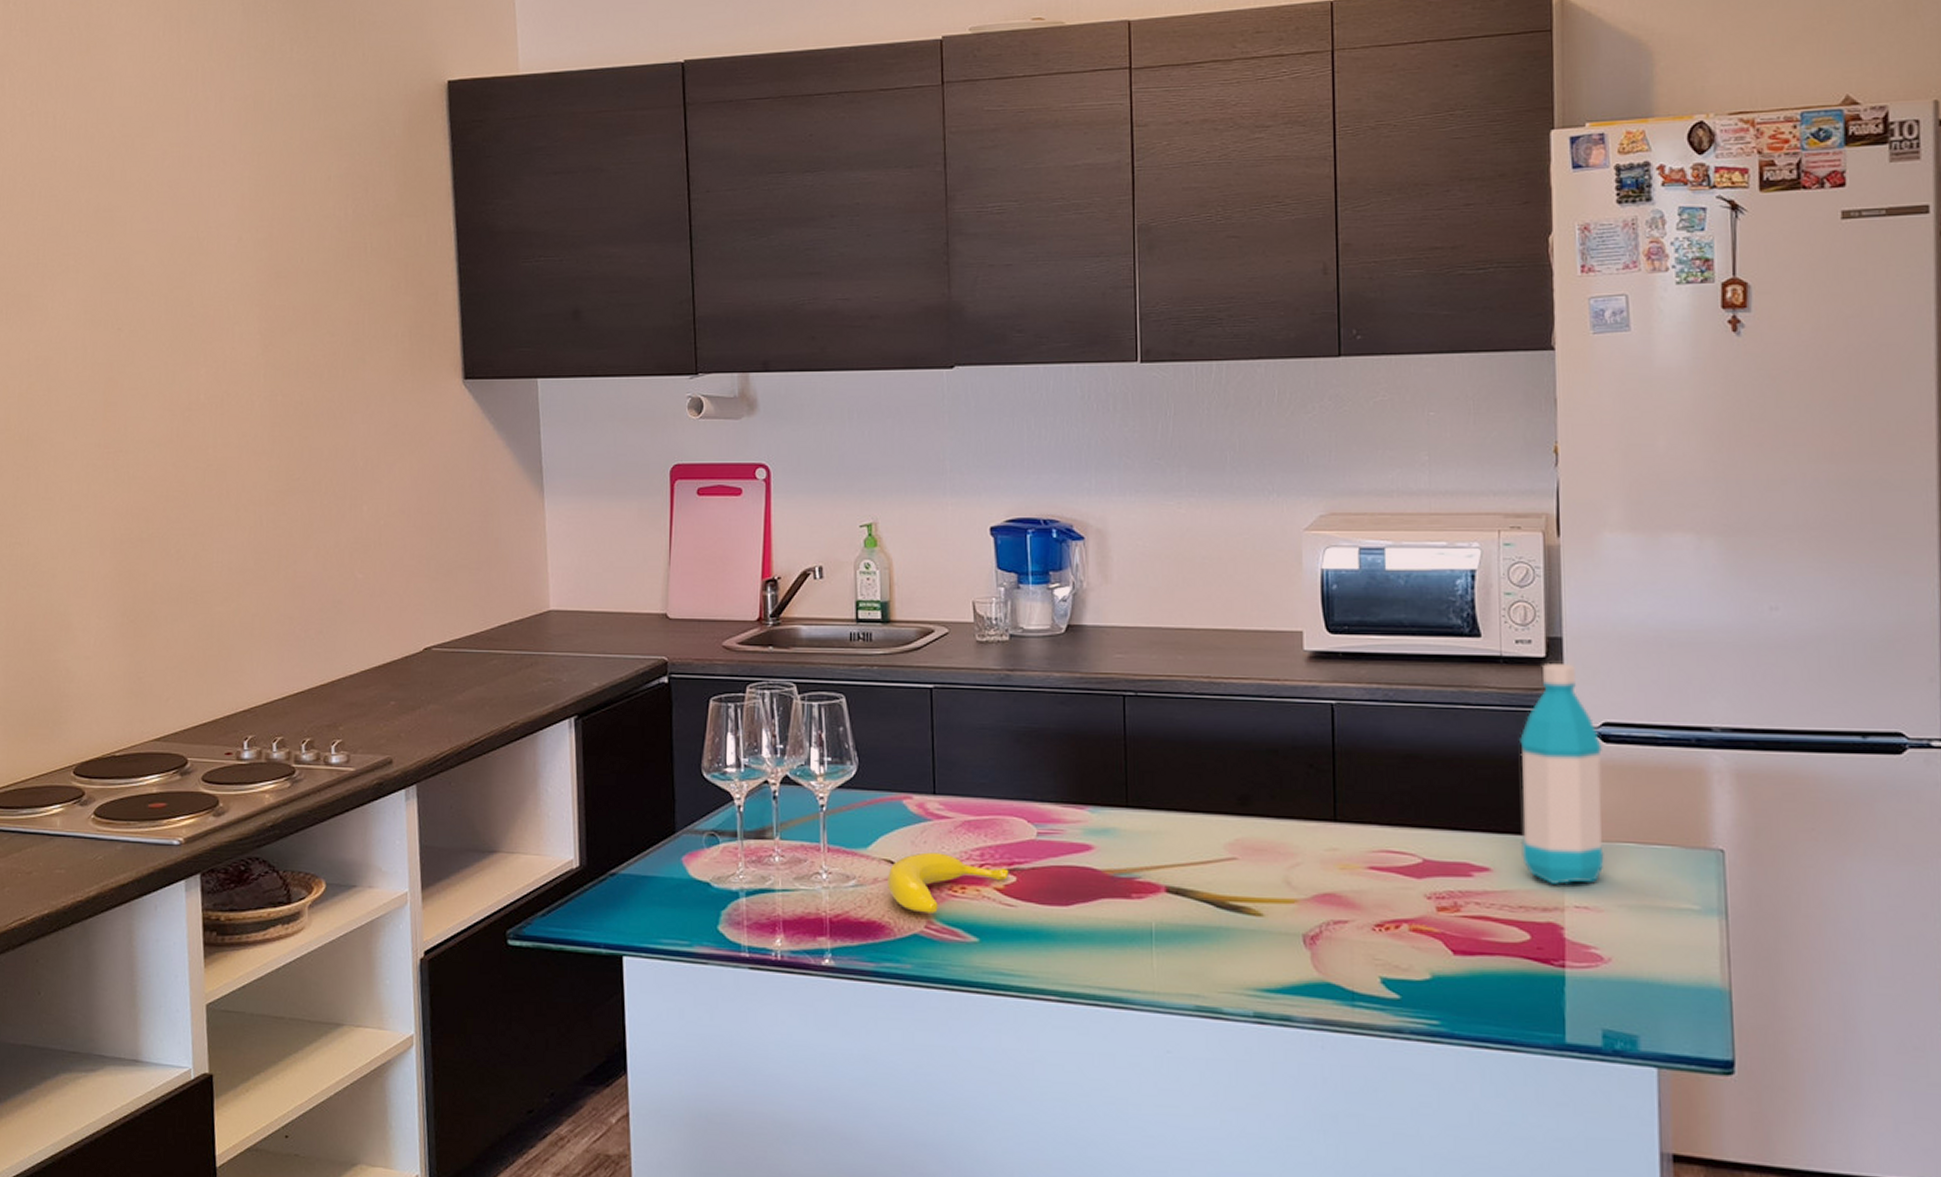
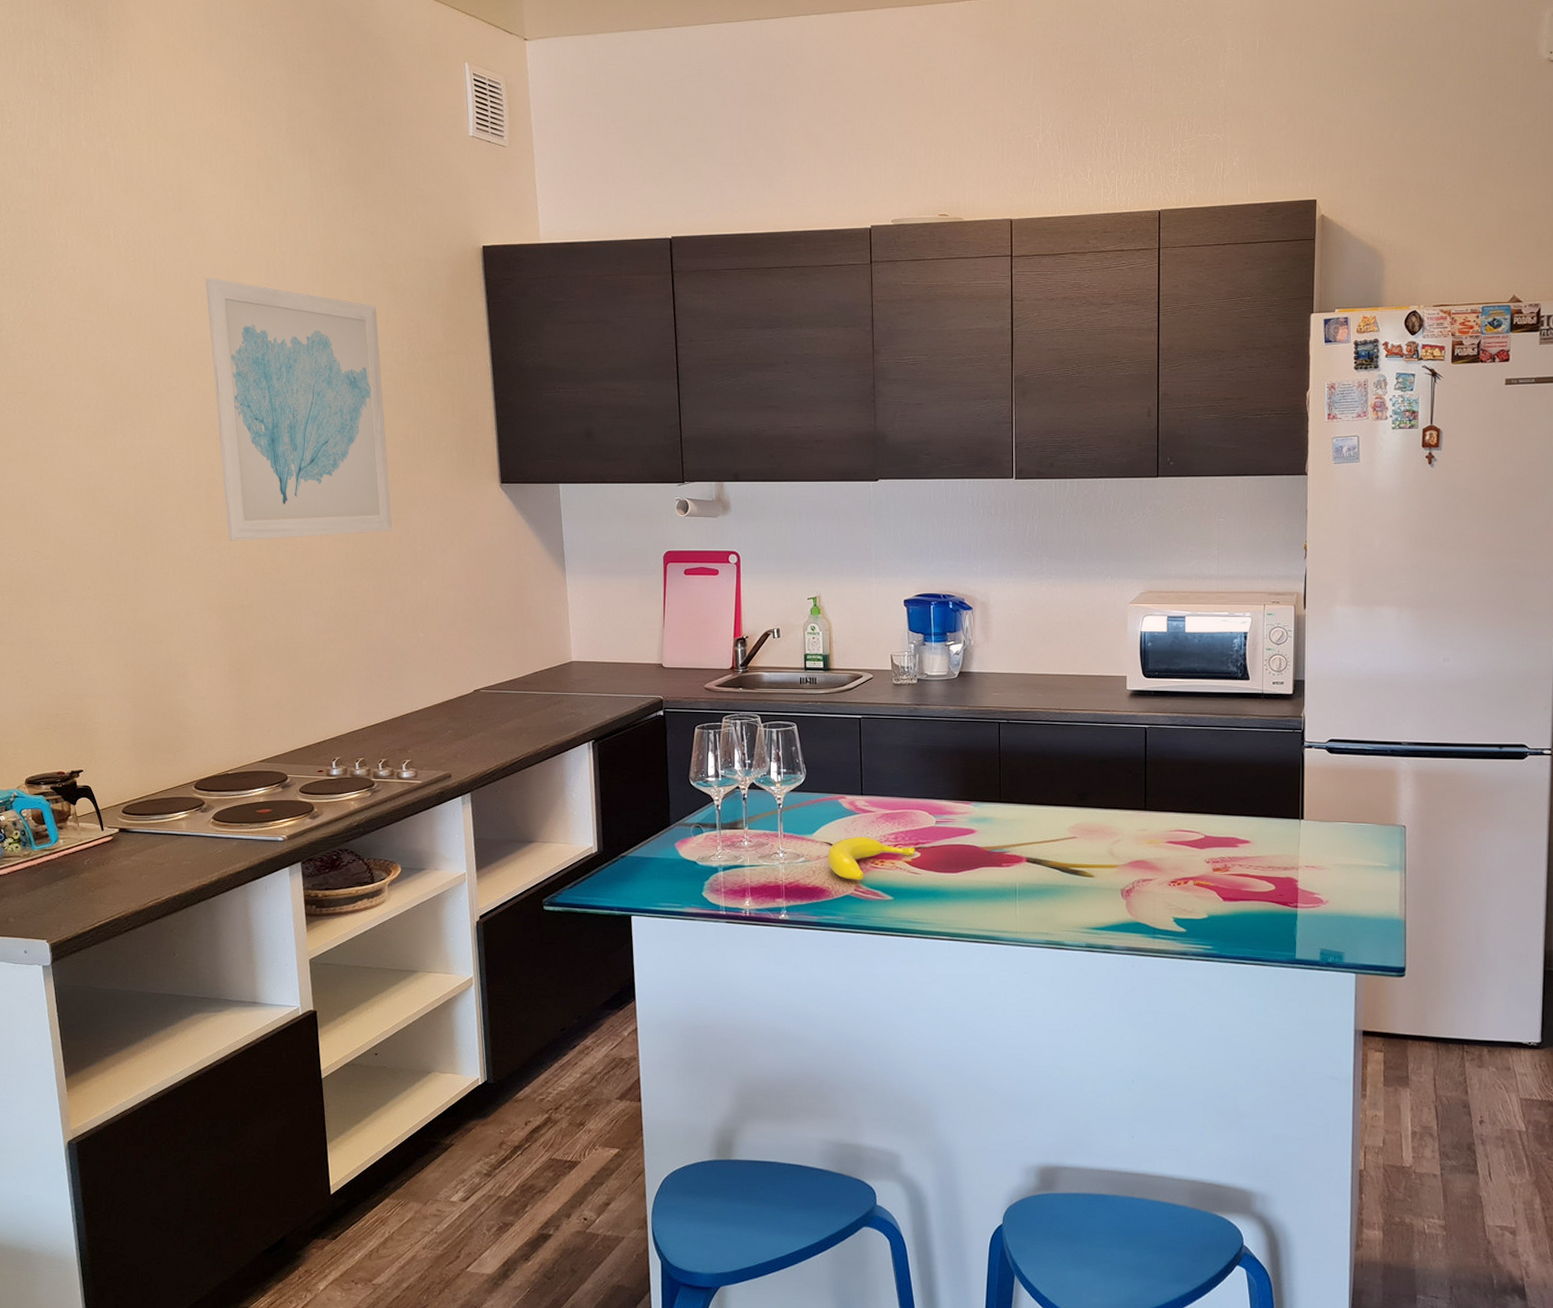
wall art: none [113,132,328,458] -> present [206,278,393,541]
water bottle: present [1520,664,1604,885] -> none [1271,699,1328,851]

